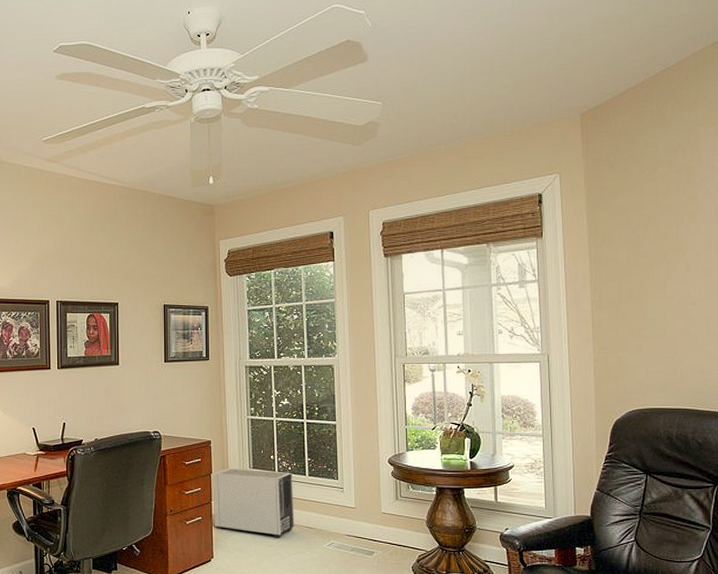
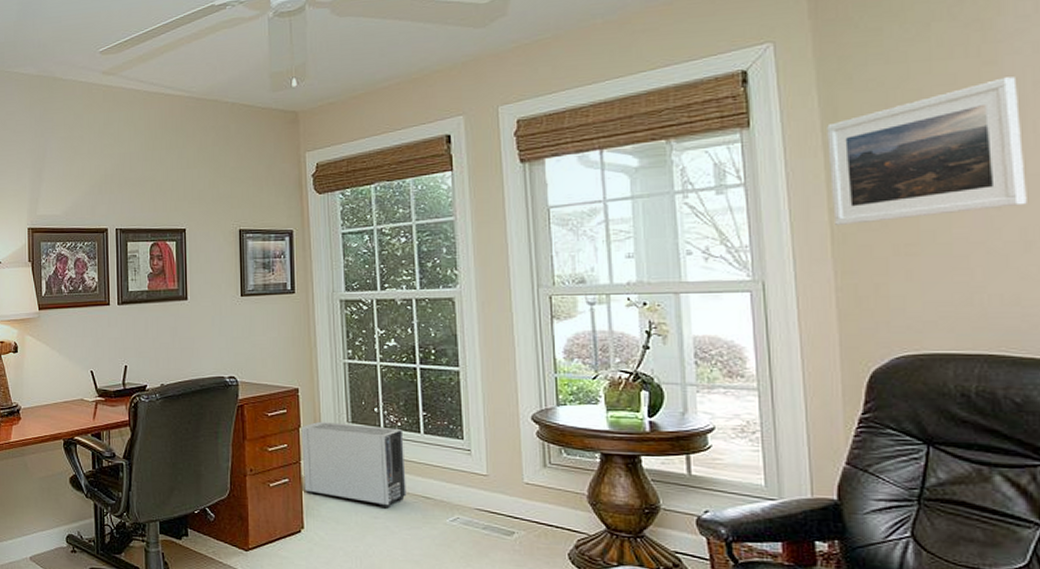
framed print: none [592,210,710,314] -> present [827,77,1027,226]

